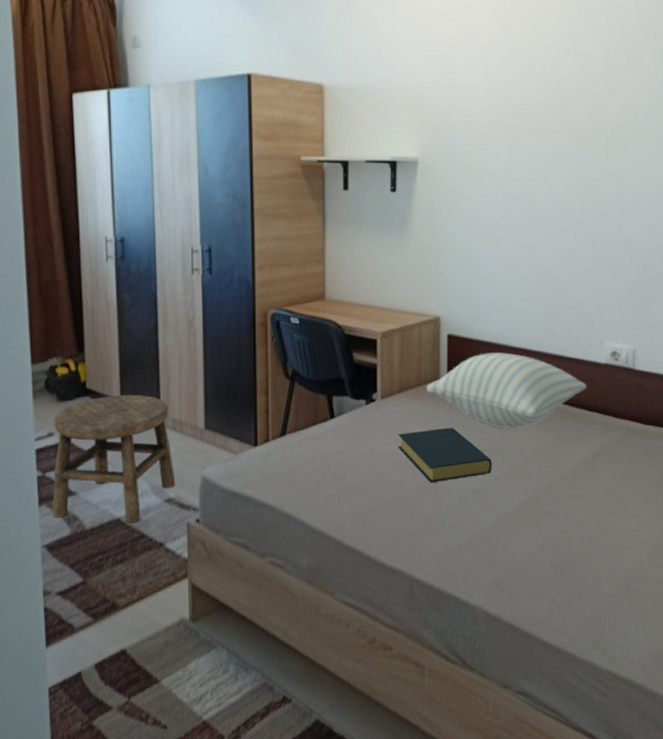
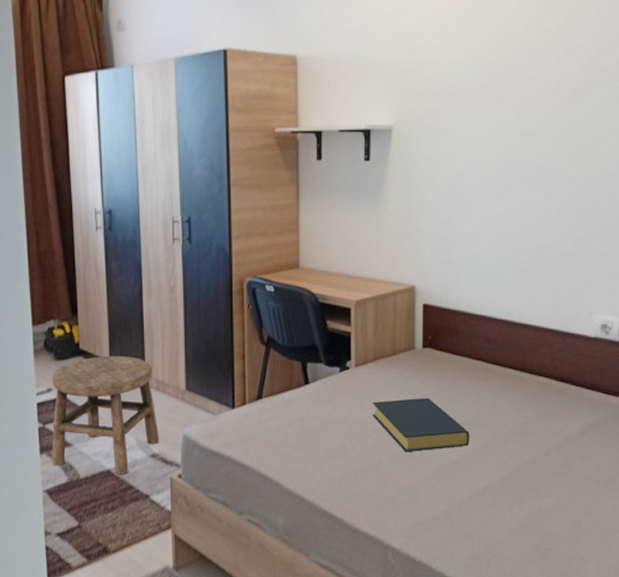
pillow: present [426,351,587,429] -> none [400,322,574,402]

